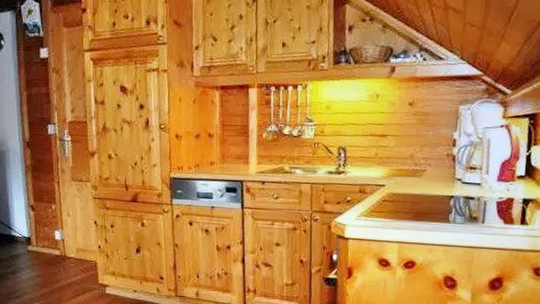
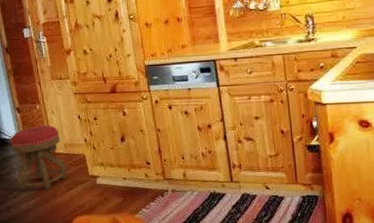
stool: none [20,226,76,294] -> present [10,125,67,191]

